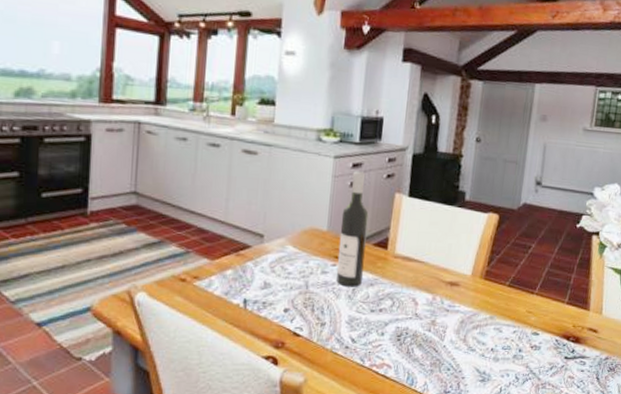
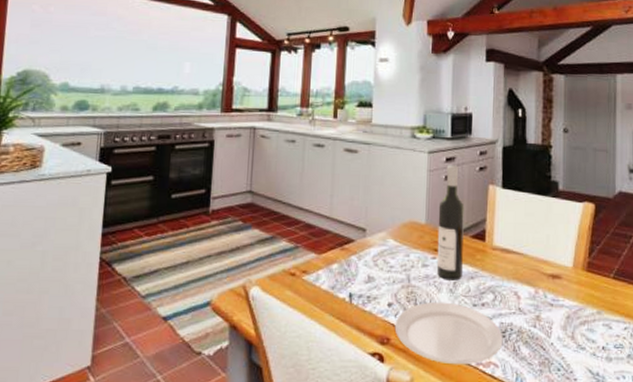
plate: none [290,307,398,367] -> present [394,301,503,365]

